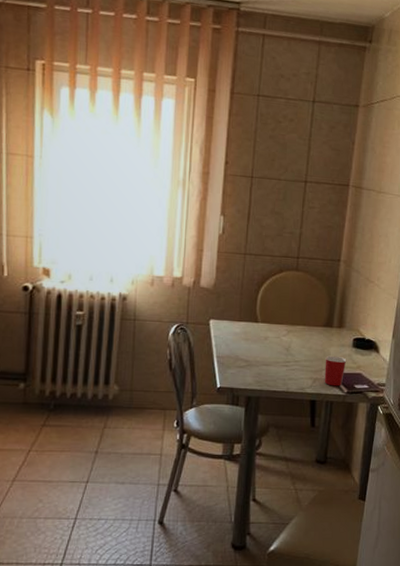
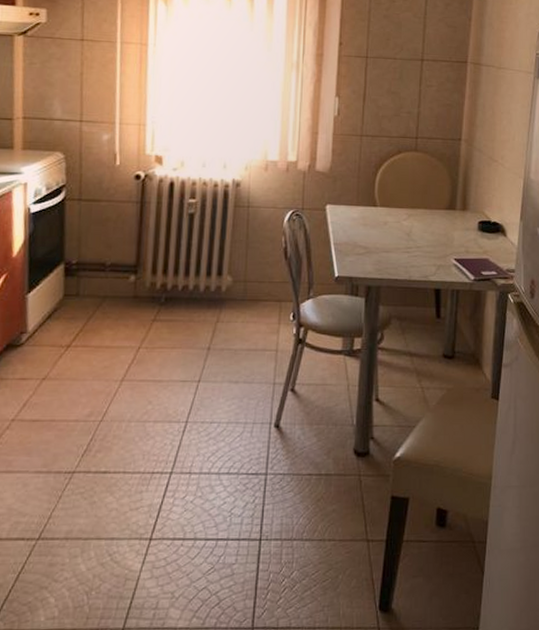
mug: present [324,355,347,386] -> none [449,240,472,273]

